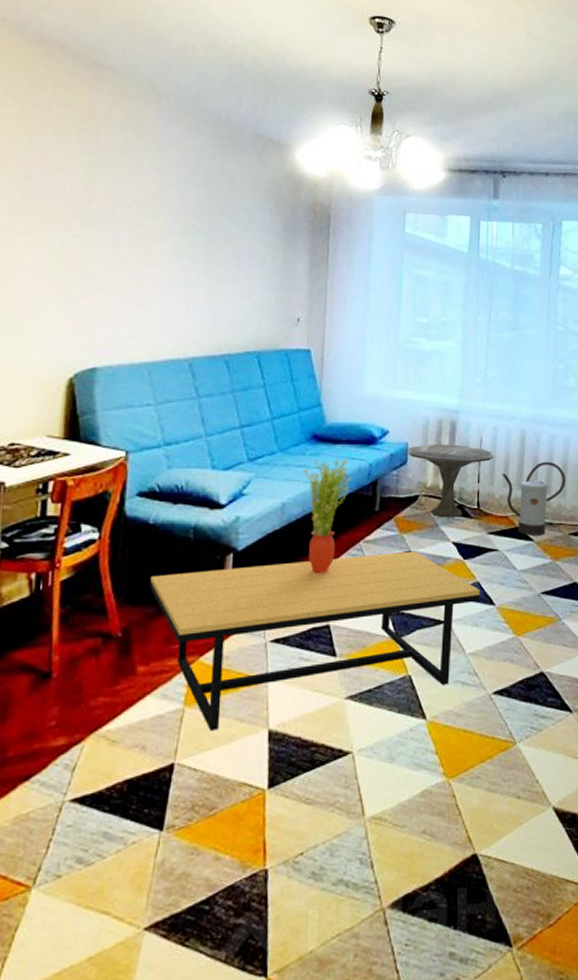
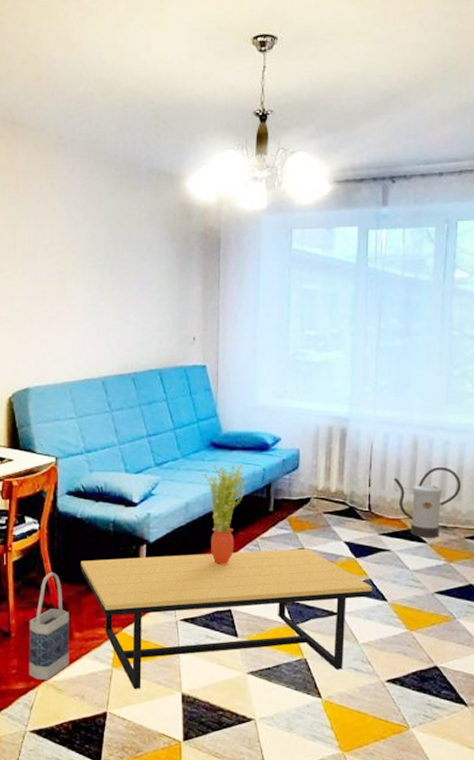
bag: none [73,591,132,731] -> present [29,572,69,680]
side table: present [407,444,493,518] -> none [299,450,384,519]

